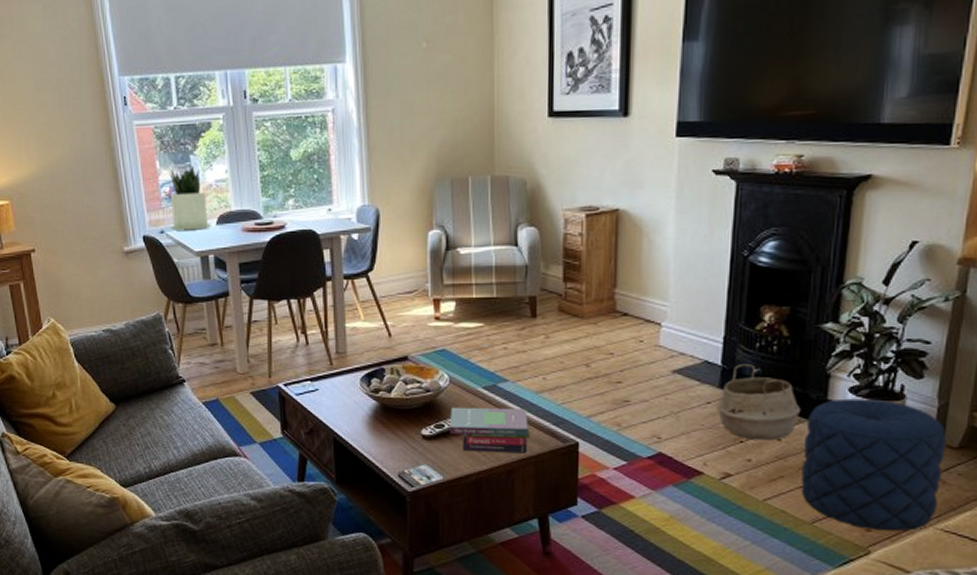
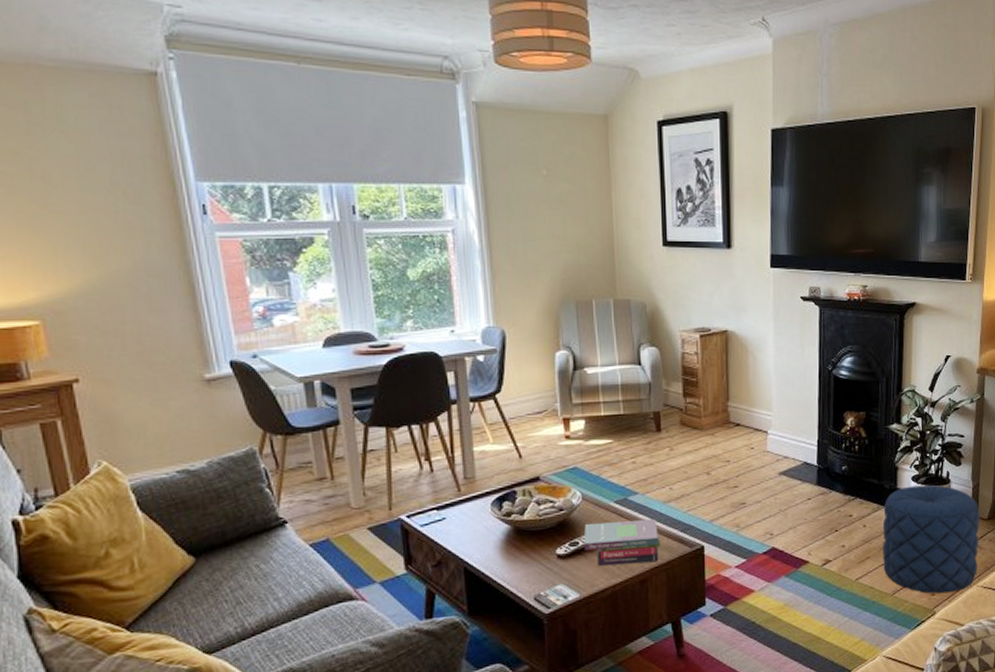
planter: present [168,165,212,230] -> none [261,283,318,354]
woven basket: present [716,364,801,441] -> none [815,462,879,528]

